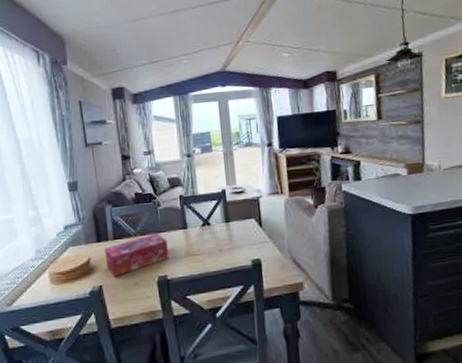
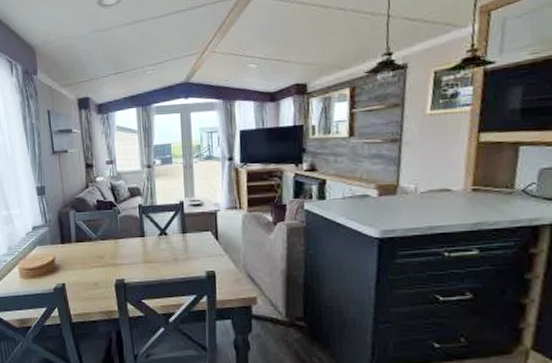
tissue box: present [105,233,170,277] -> none [68,239,127,277]

